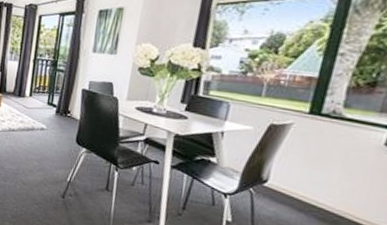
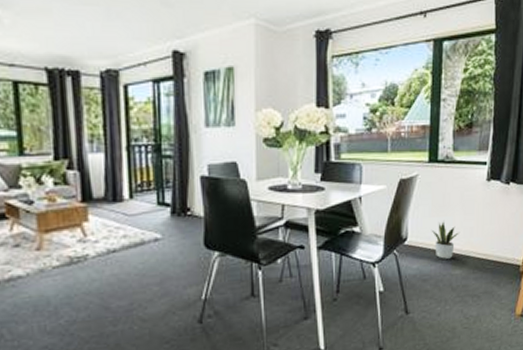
potted plant: none [299,174,337,213] -> present [432,221,461,259]

